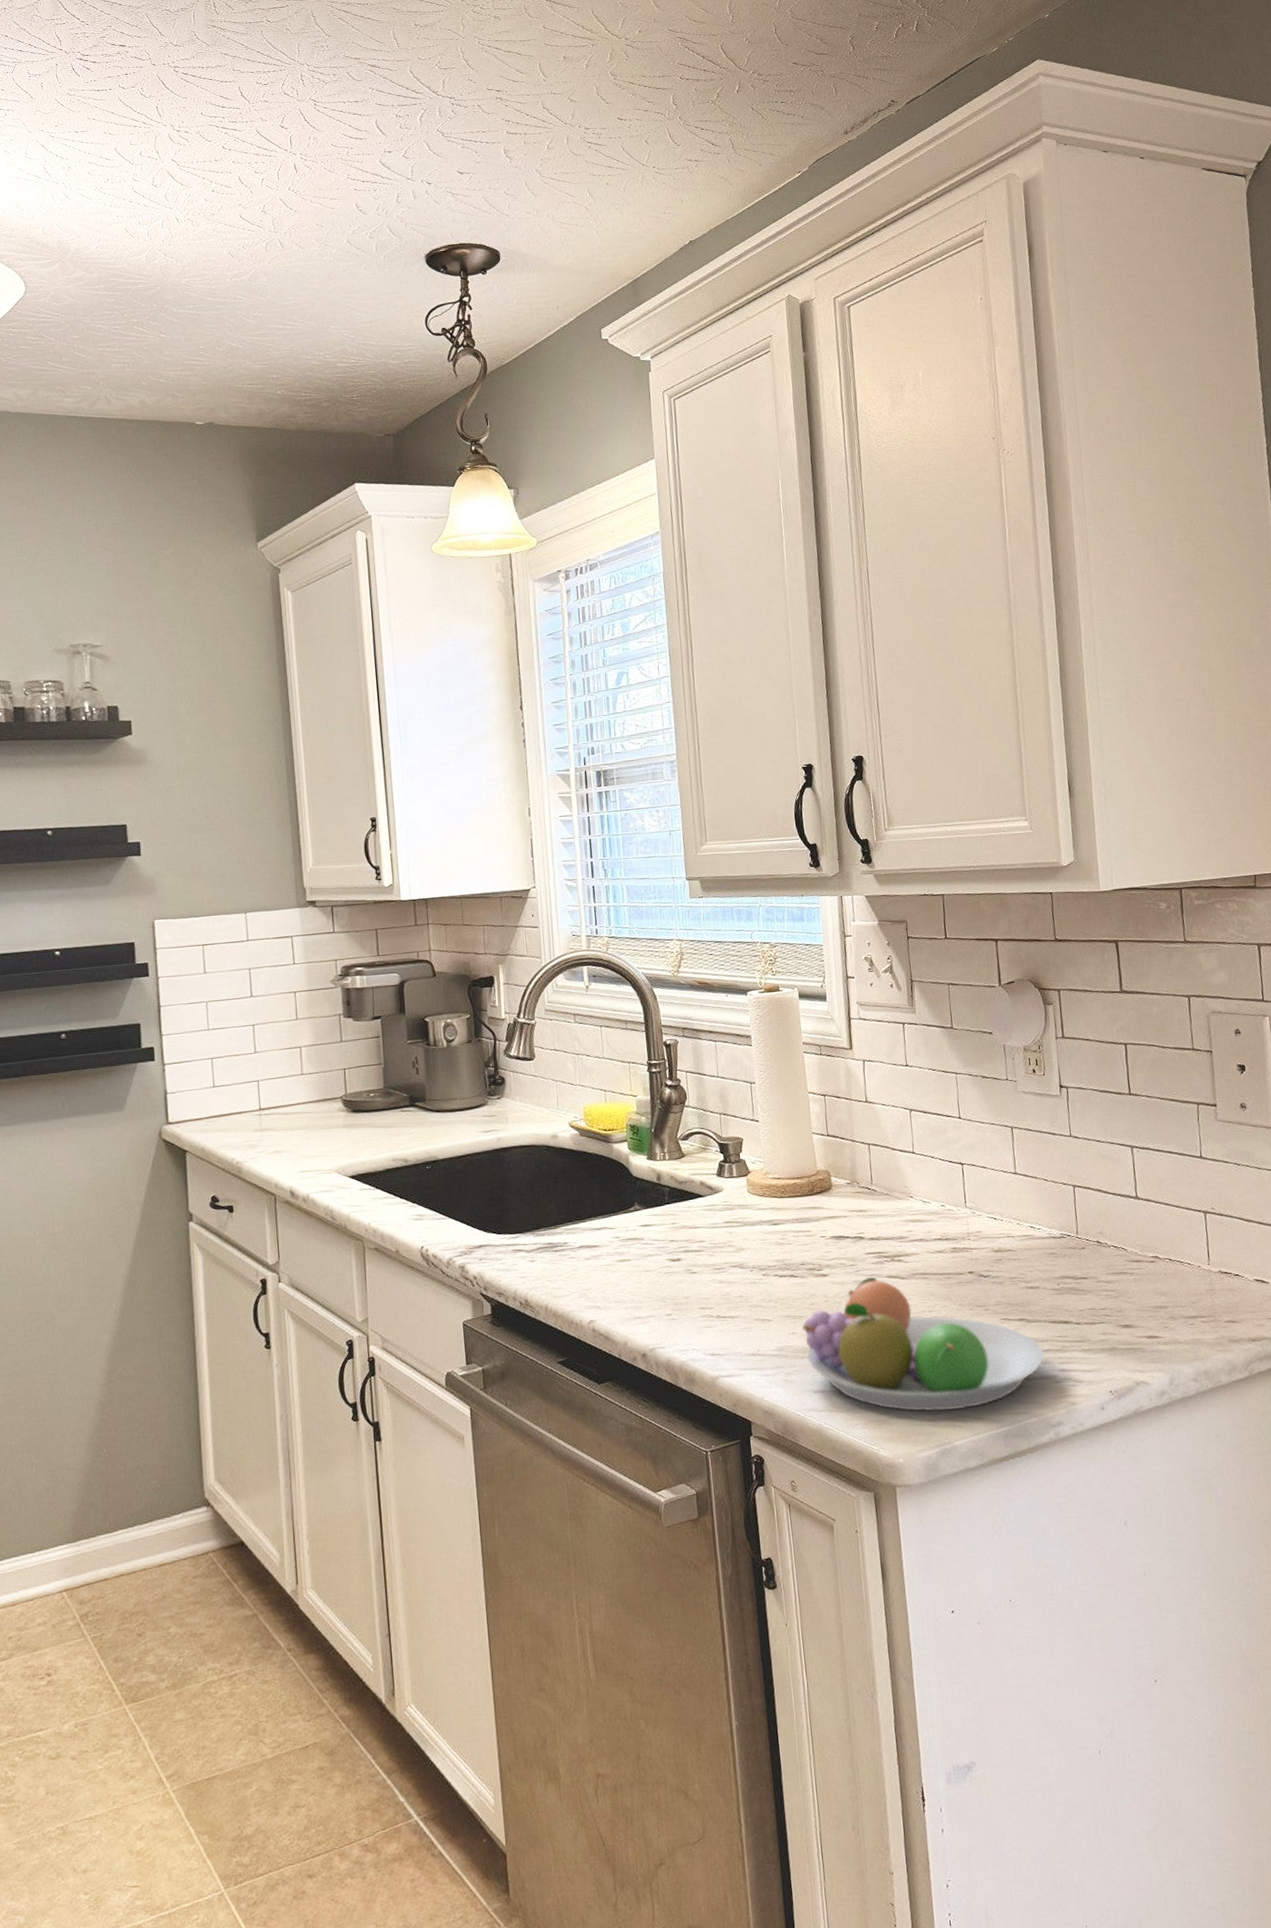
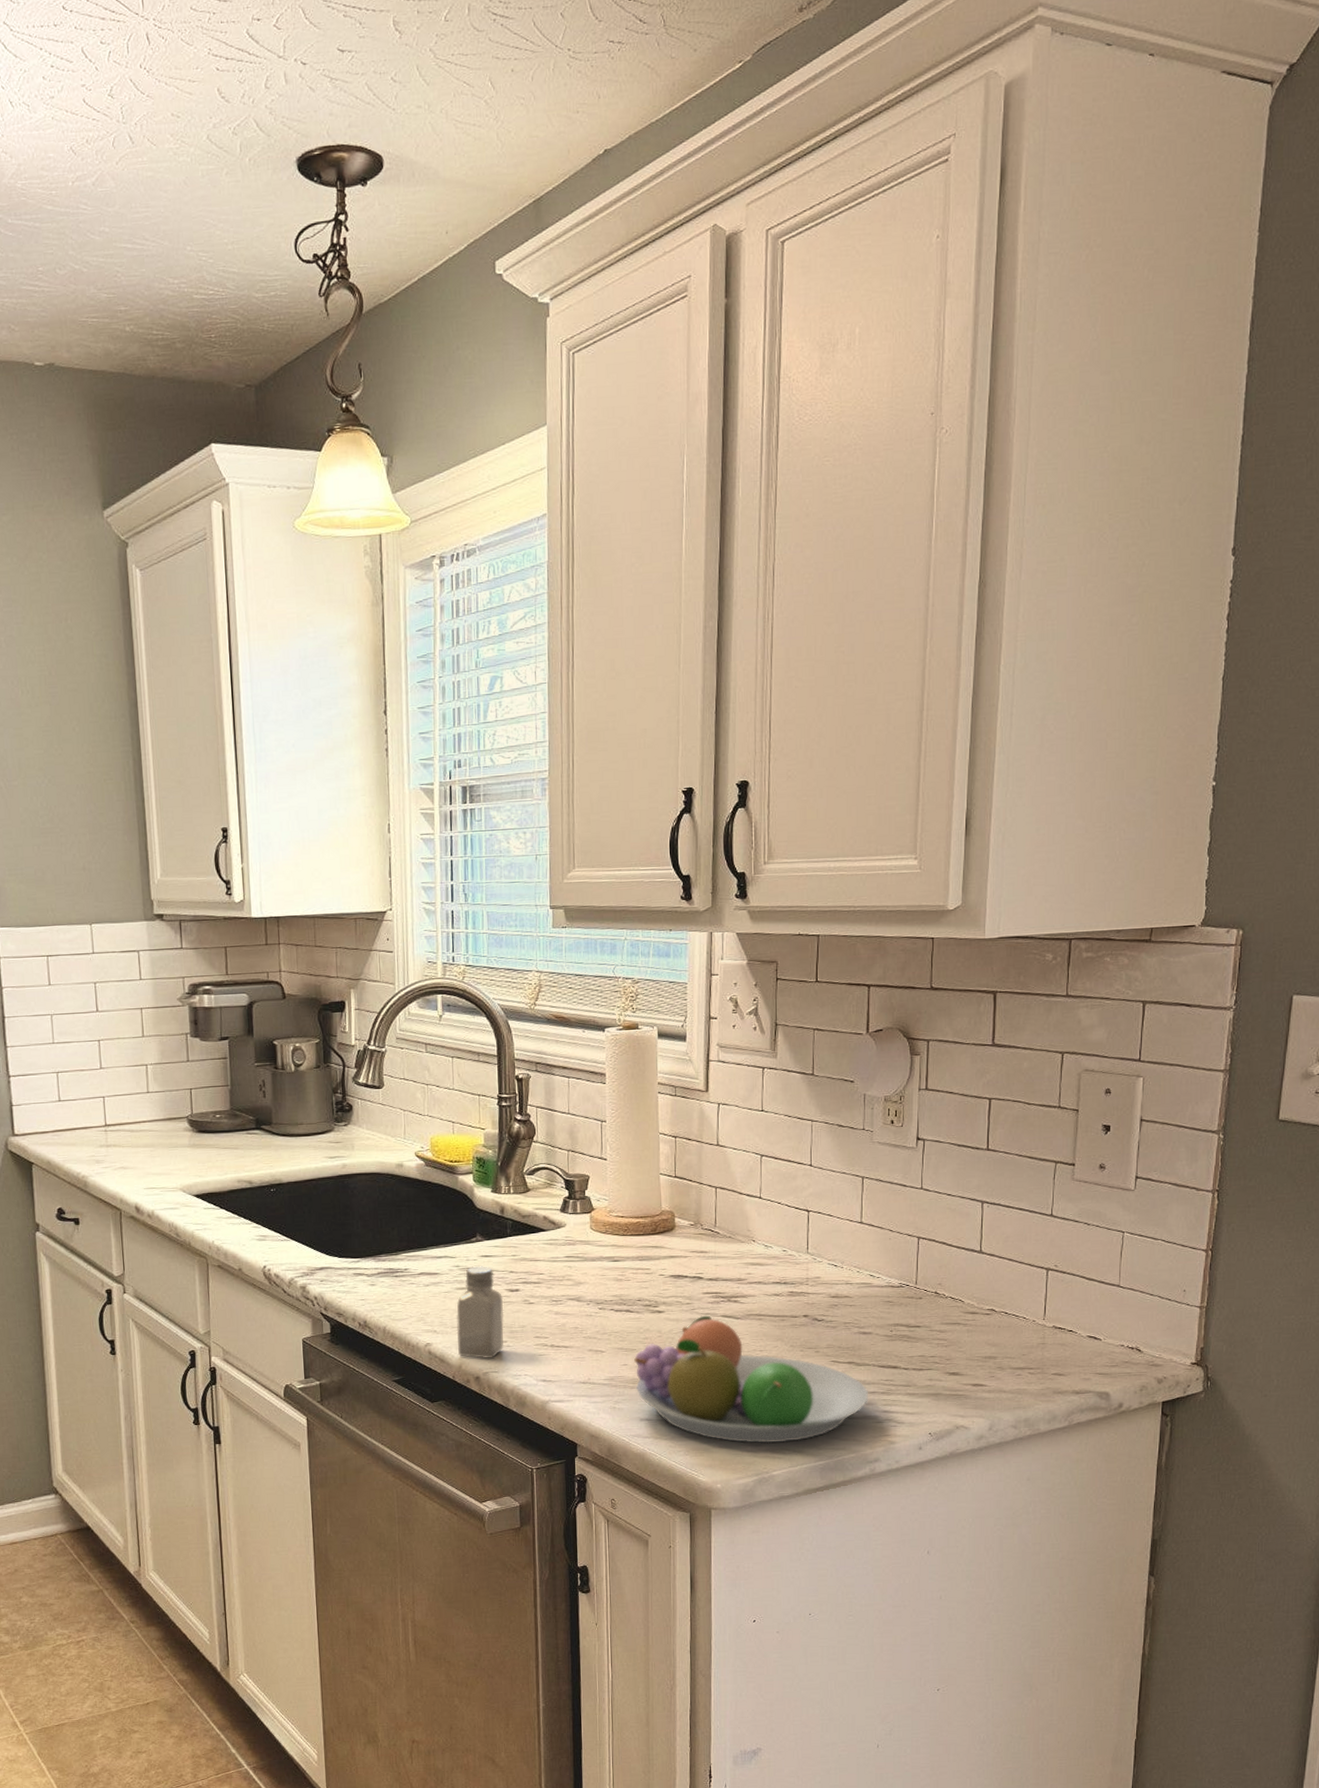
saltshaker: none [619,1235,670,1334] -> present [456,1265,505,1359]

